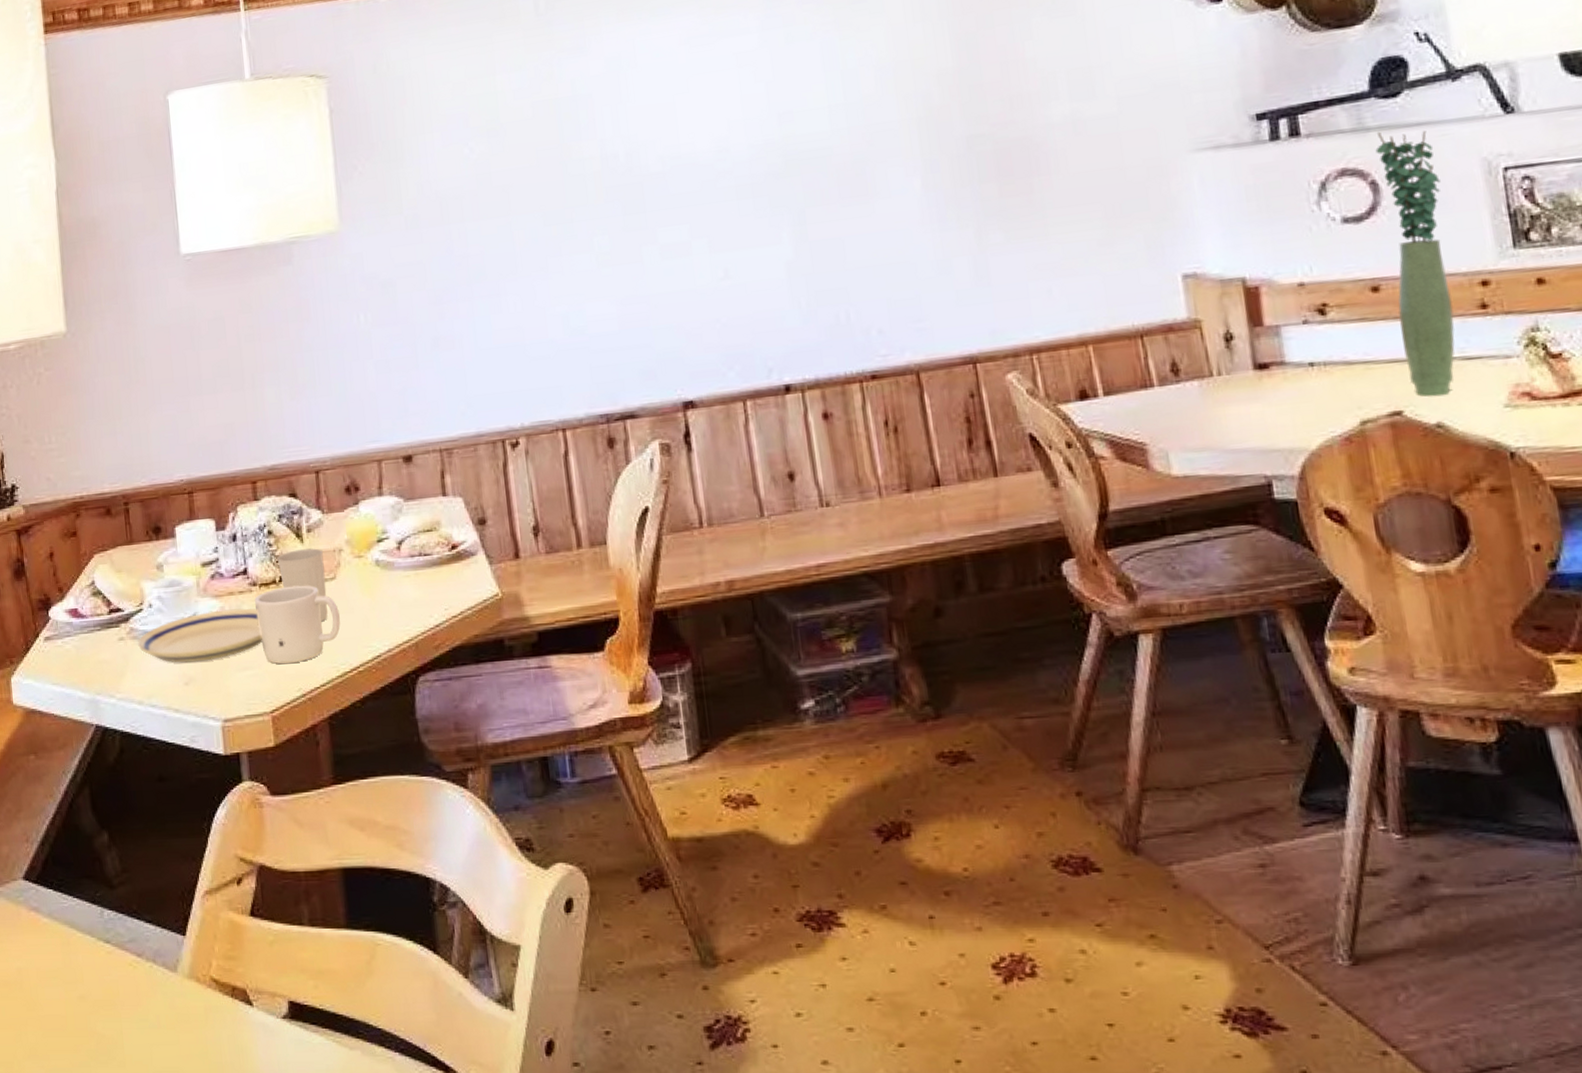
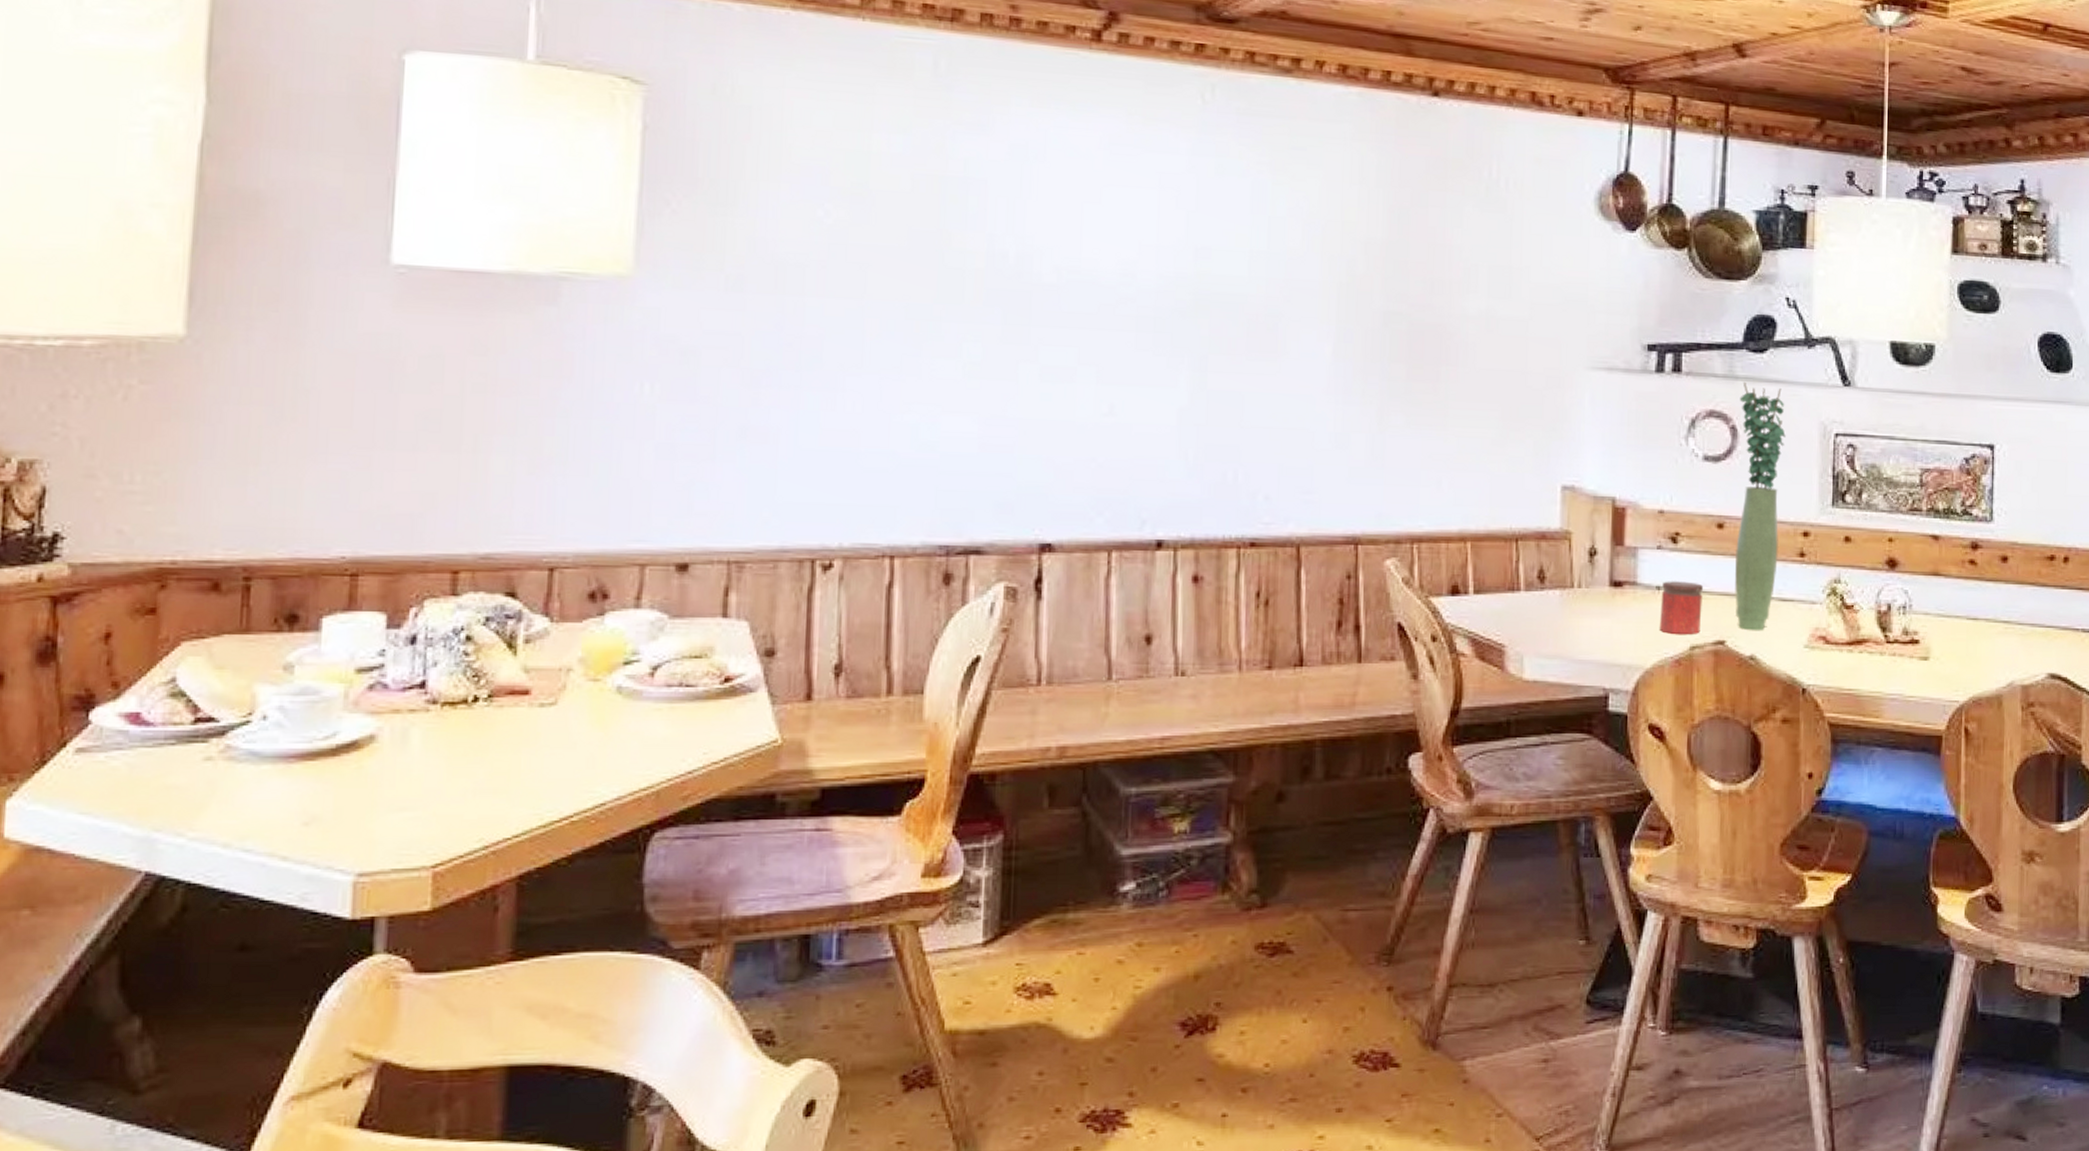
plate: present [138,608,263,663] -> none [235,731,435,796]
mug: present [254,585,341,665] -> none [430,708,555,807]
cup: present [277,548,328,622] -> none [474,663,543,757]
jam: none [1315,353,1370,411] -> present [1659,581,1704,636]

